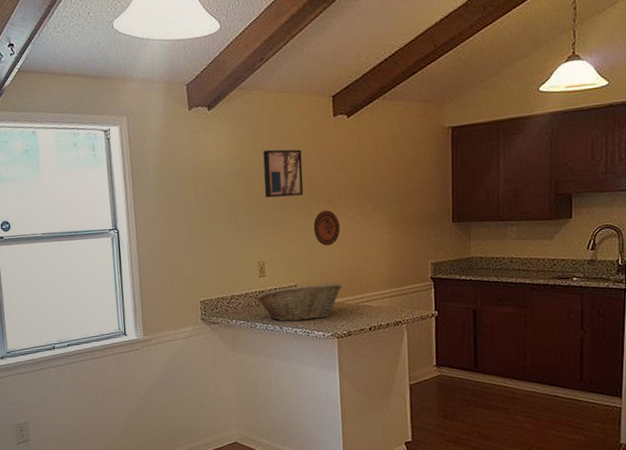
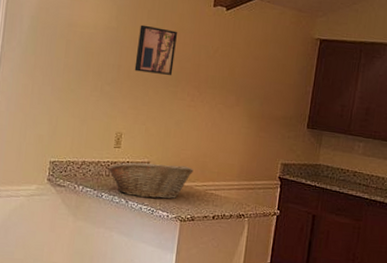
decorative plate: present [313,210,341,246] -> none [175,94,202,129]

